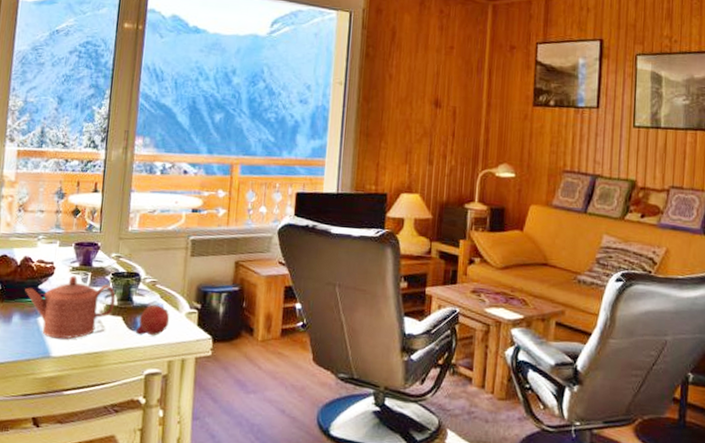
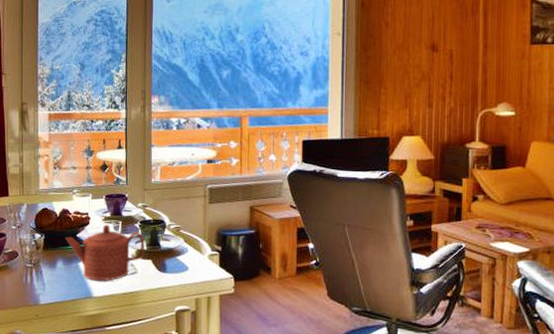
fruit: present [136,304,170,336] -> none [165,248,194,277]

